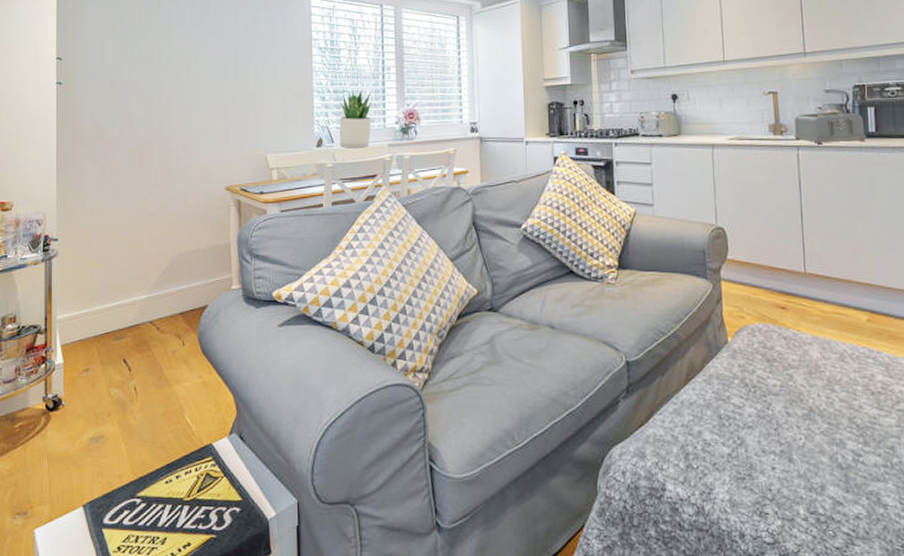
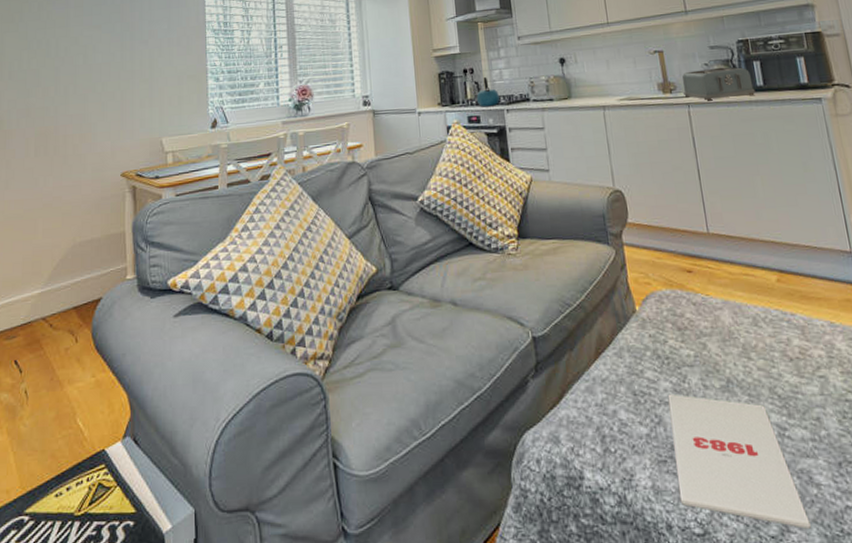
planter: present [339,89,372,148] -> none [233,68,266,128]
kettle: none [585,109,608,140] -> present [476,76,500,107]
magazine: none [751,419,874,543] -> present [667,393,811,529]

